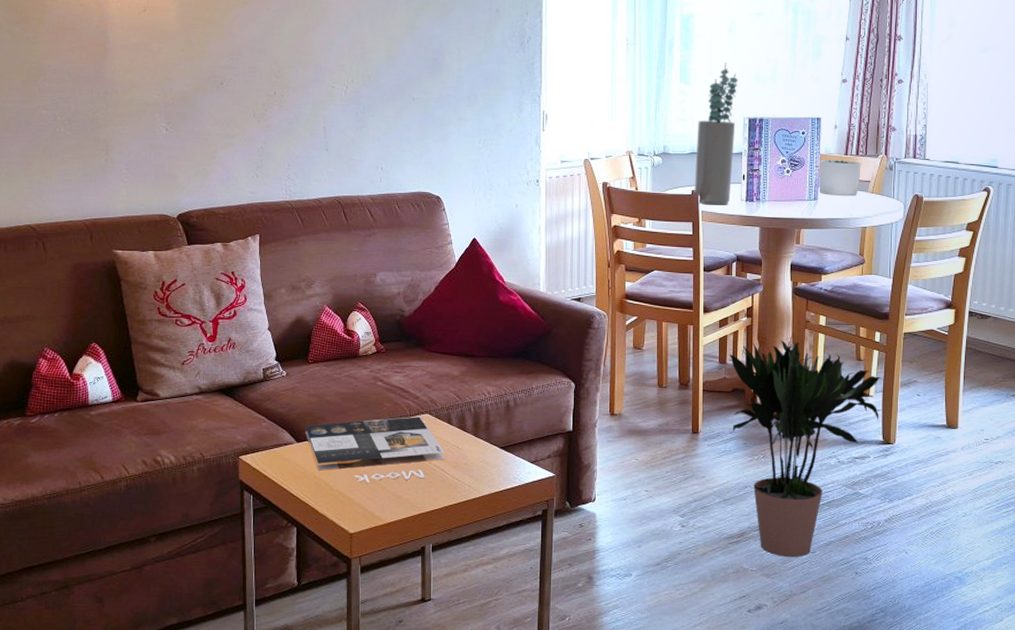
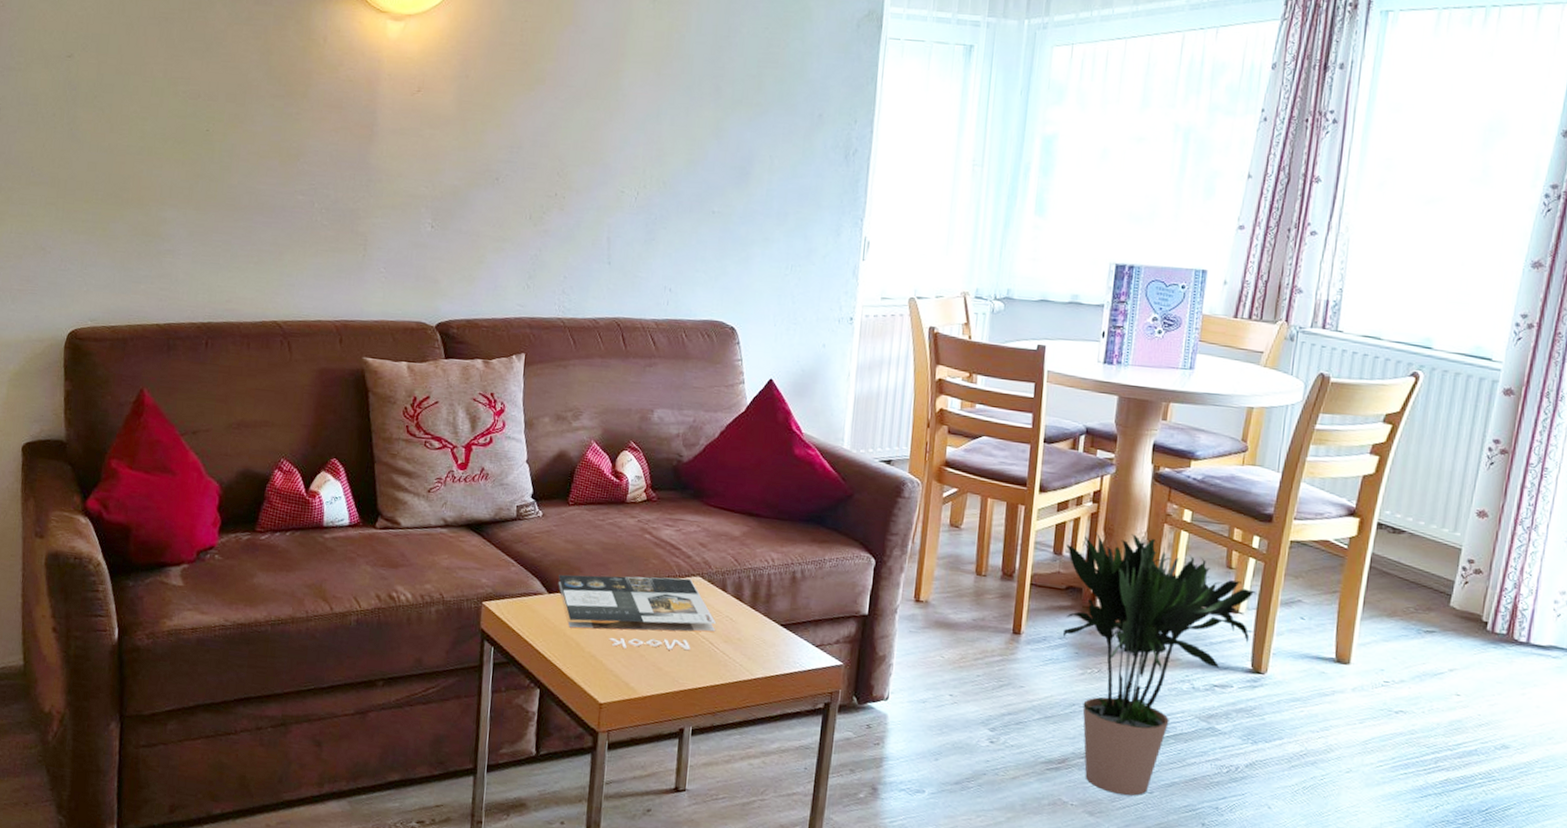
vase: present [694,63,738,205] -> none [1040,195,1107,366]
planter: present [819,160,861,197] -> none [1196,321,1254,369]

